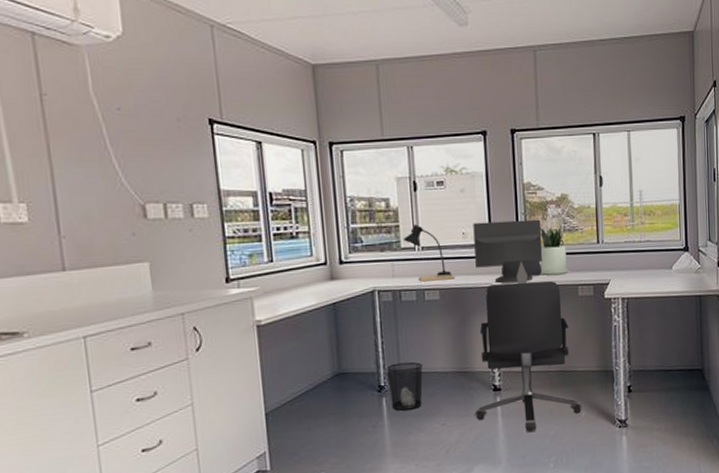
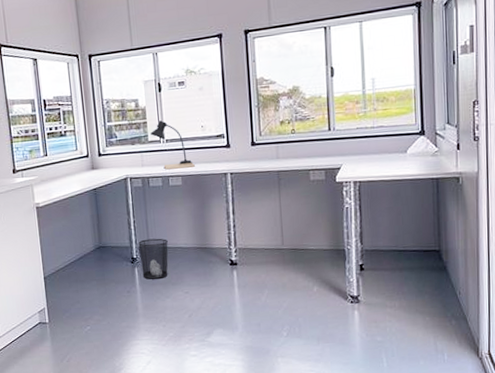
computer monitor: present [473,219,543,284] -> none [210,110,275,170]
office chair: present [474,259,583,432] -> none [213,147,315,303]
planter: present [540,226,570,275] -> none [272,116,302,162]

